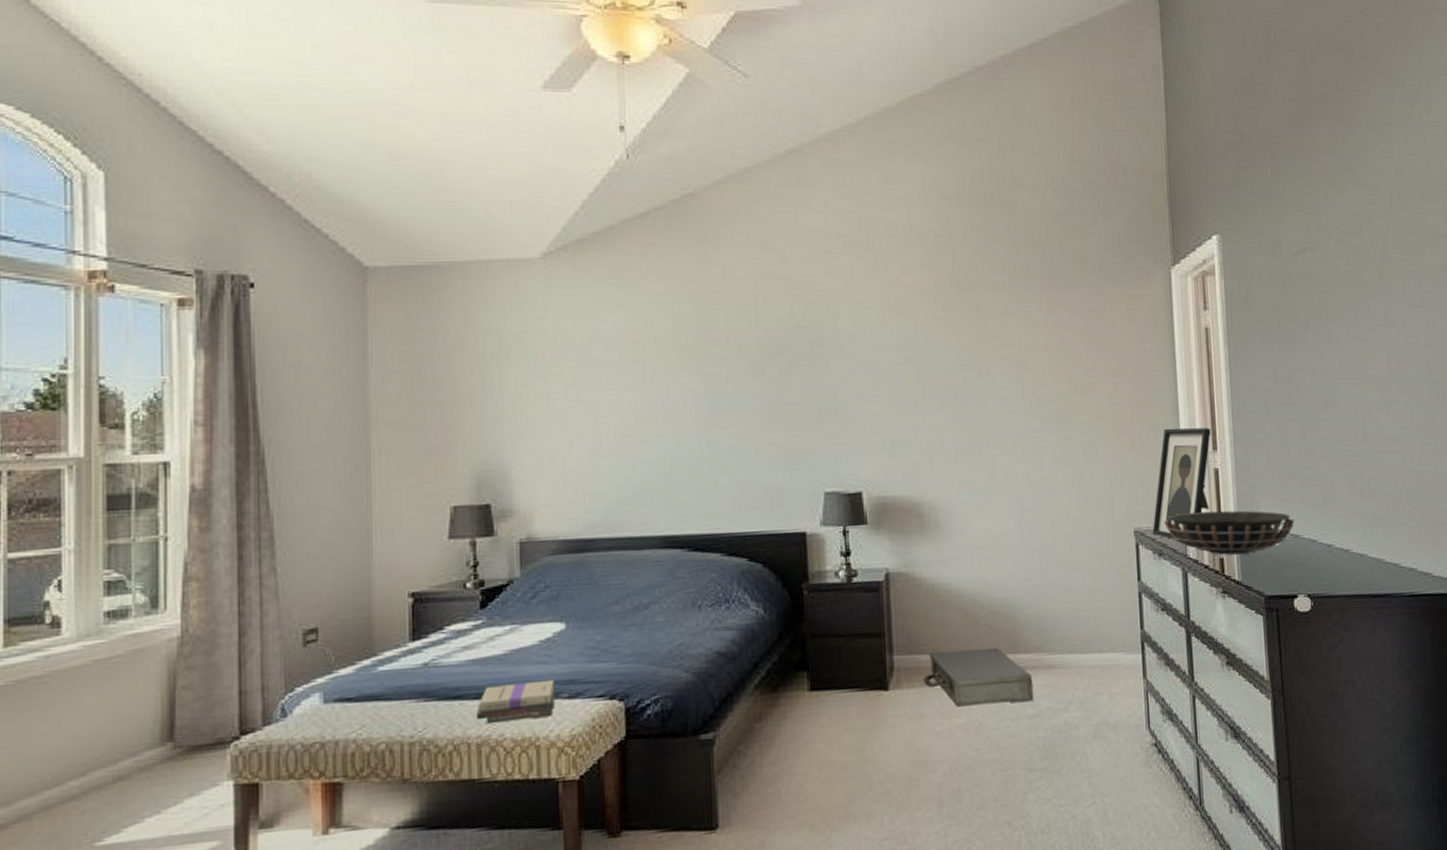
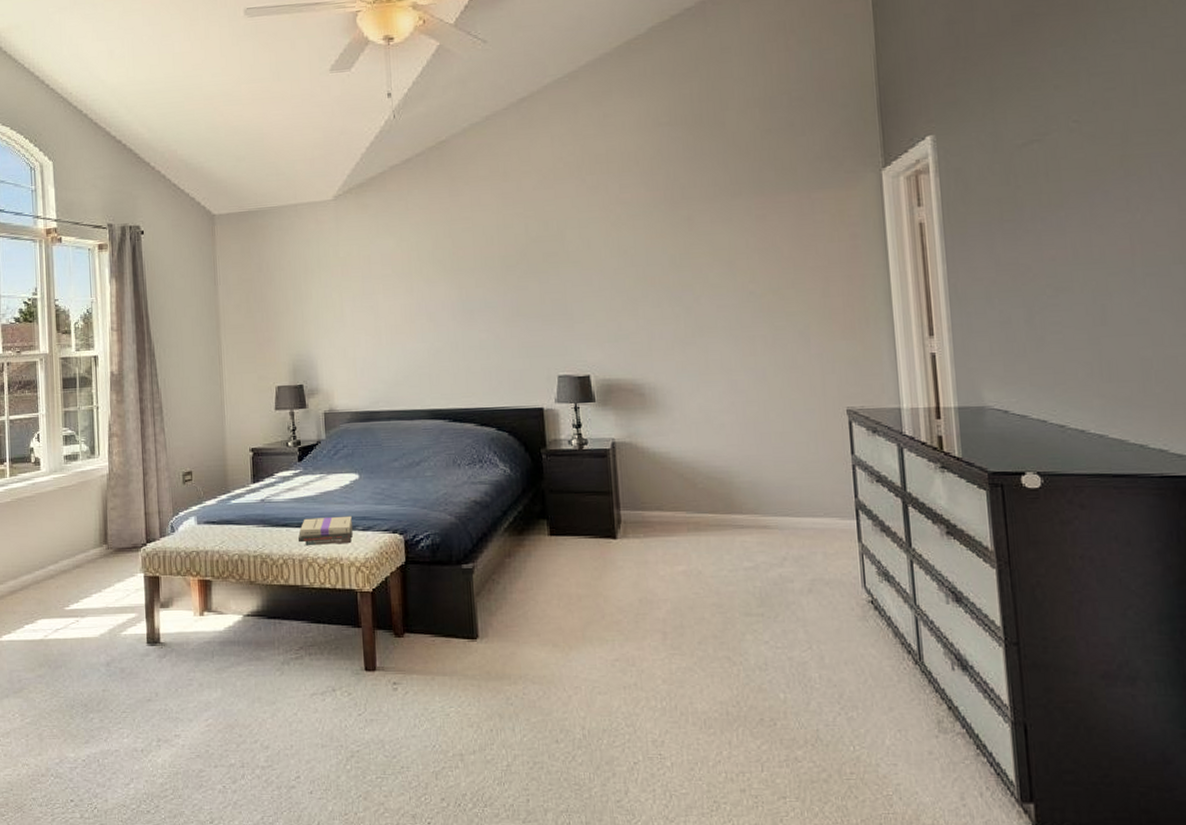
briefcase: present [923,647,1034,707] -> none [647,508,750,556]
picture frame: present [1152,428,1211,539] -> none [865,315,927,418]
decorative bowl: present [1164,510,1295,555] -> none [878,392,1022,433]

